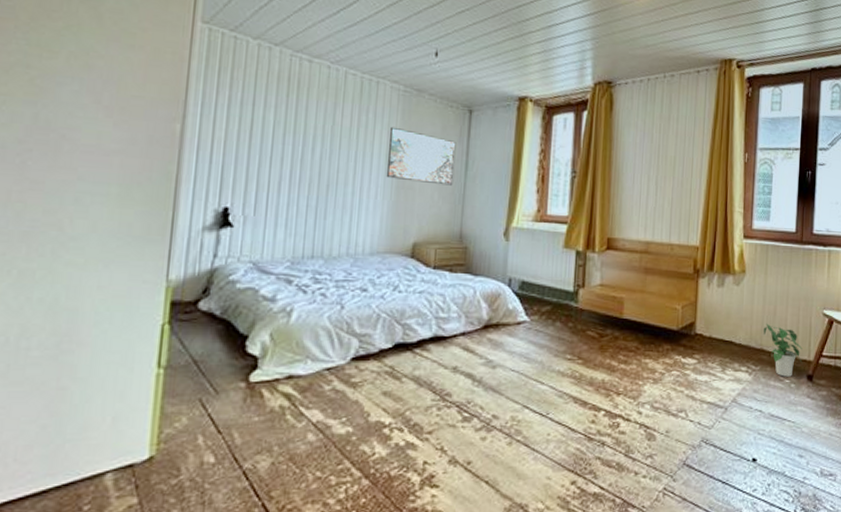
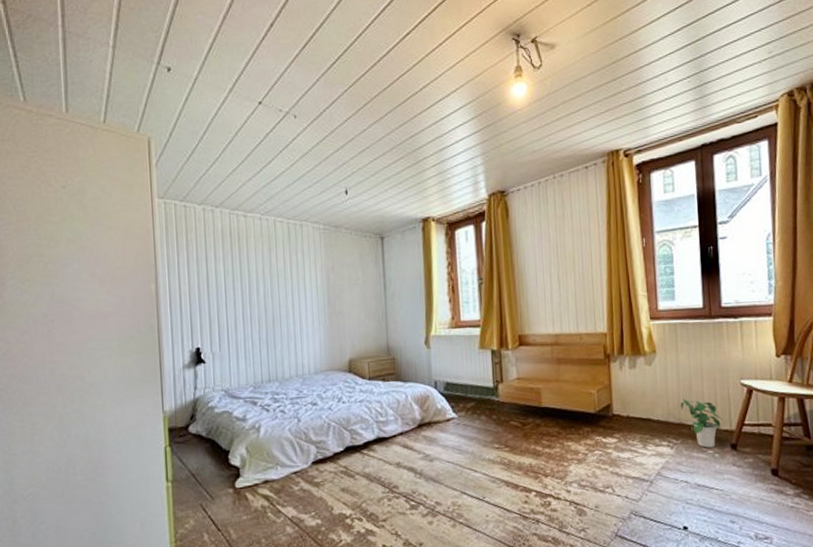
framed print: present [386,126,456,186] -> none [316,261,376,307]

